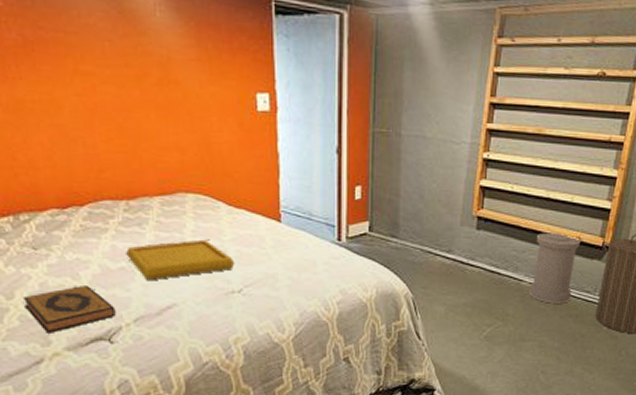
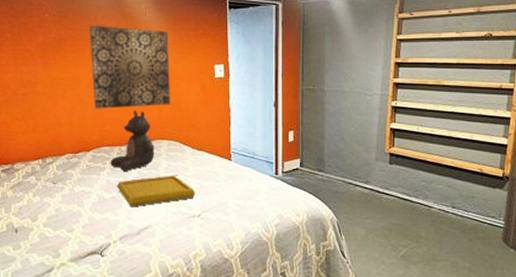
hardback book: present [22,284,116,333] -> none [43,210,107,248]
wall art: none [69,23,197,148] -> present [89,25,171,109]
teddy bear: none [114,151,177,233] -> present [110,110,155,171]
trash can: present [528,232,581,303] -> none [438,165,482,227]

